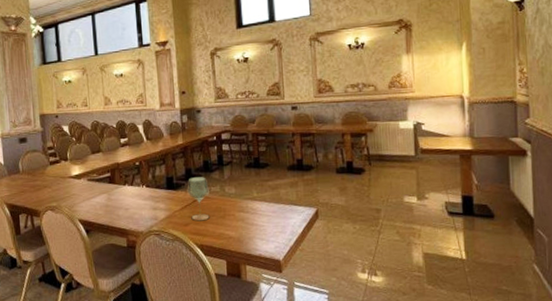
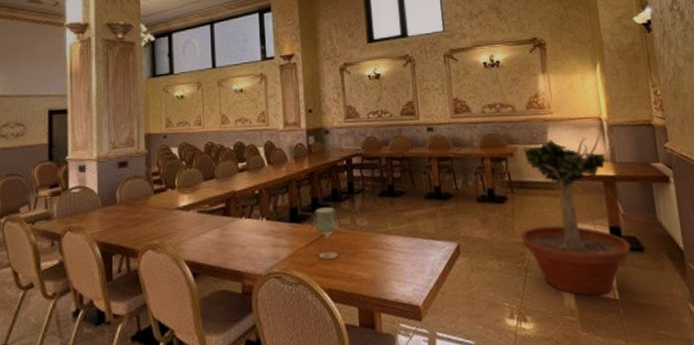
potted tree: none [375,106,482,257] -> present [520,129,631,297]

